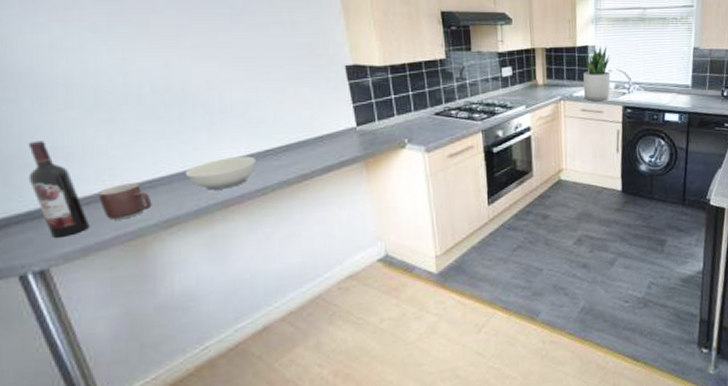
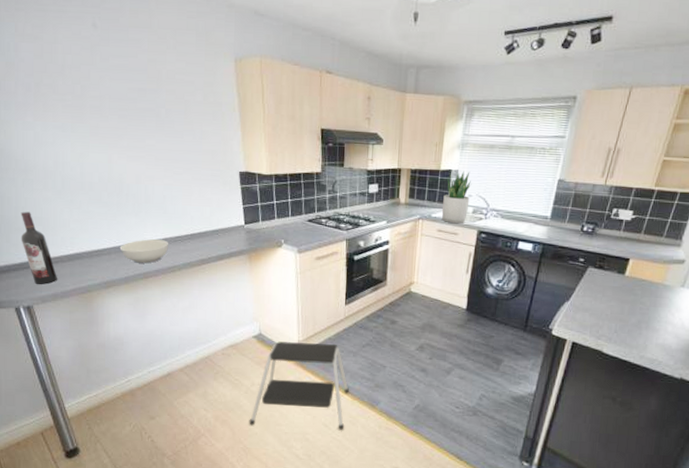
mug: present [98,183,152,220] -> none [63,250,97,277]
step stool: none [380,252,504,374] -> present [249,341,350,430]

